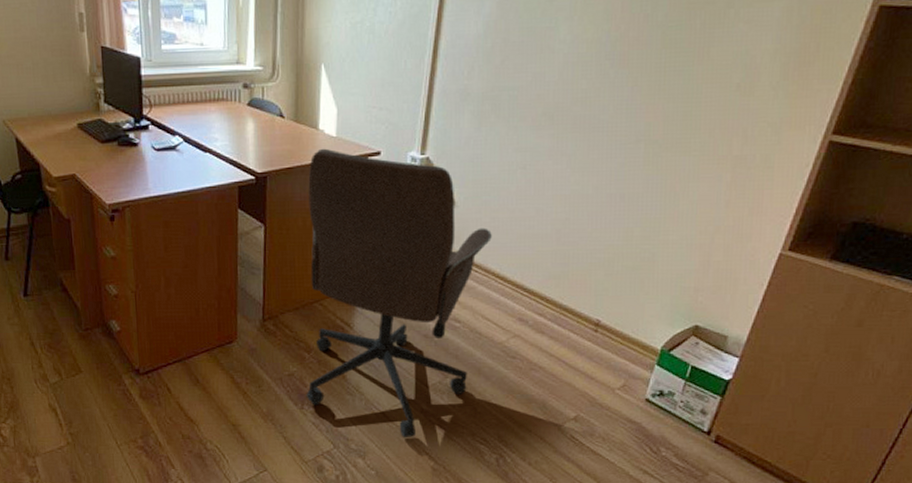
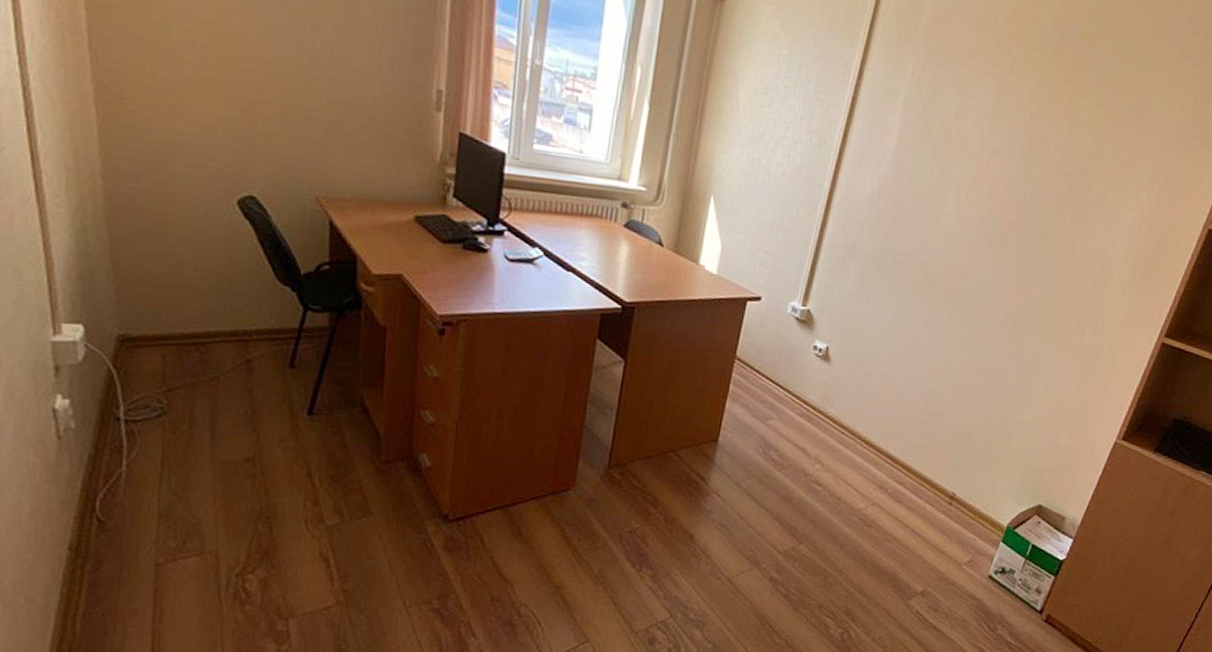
office chair: present [306,148,492,438] -> none [646,285,863,609]

